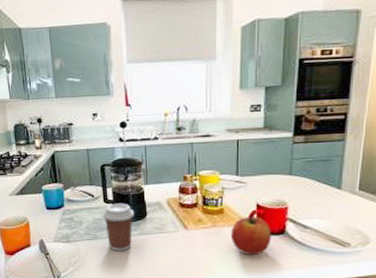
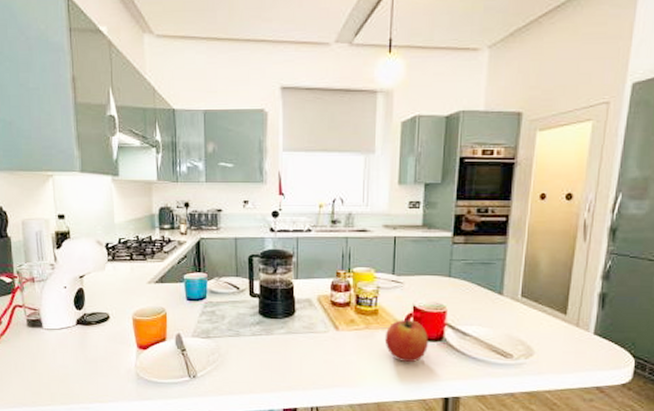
coffee cup: present [102,203,134,251] -> none [247,297,281,351]

